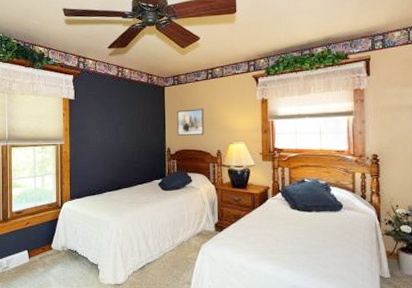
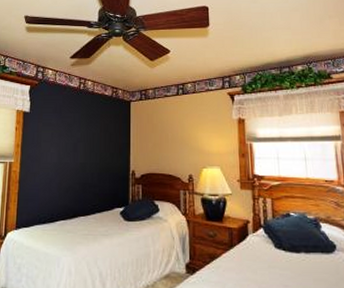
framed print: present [176,109,204,136] -> none [143,127,174,157]

